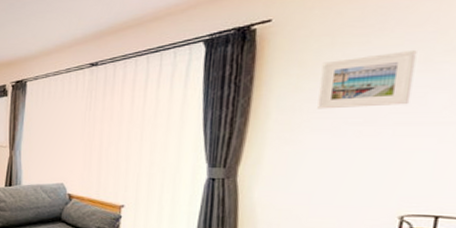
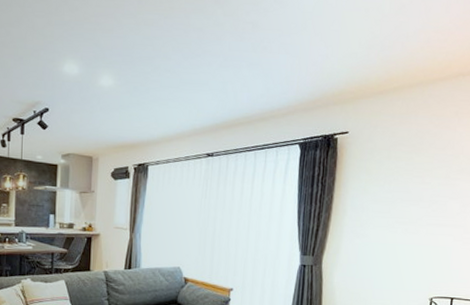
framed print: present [317,51,417,109] -> none [379,168,441,210]

